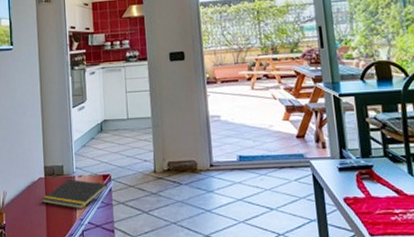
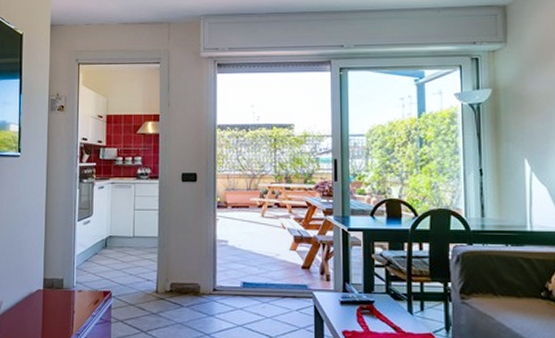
notepad: present [42,179,108,210] -> none [39,293,108,325]

